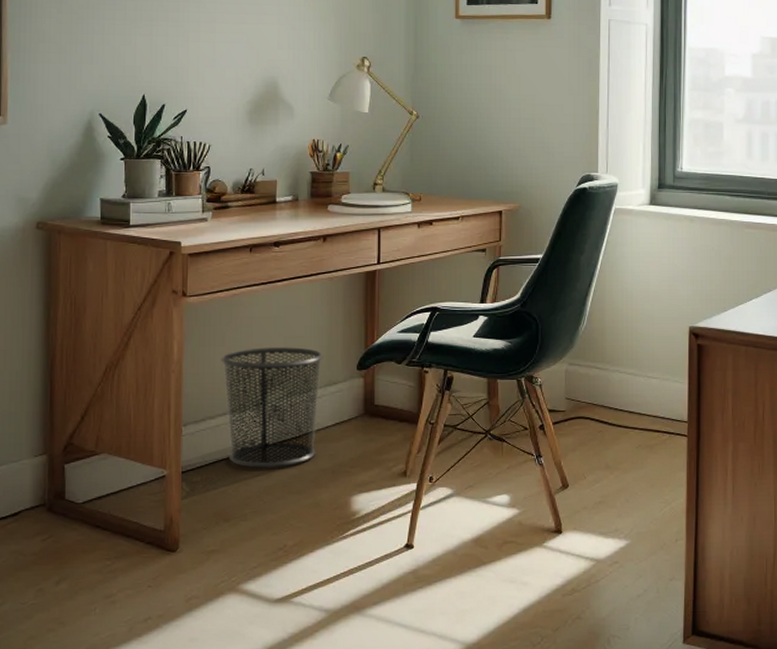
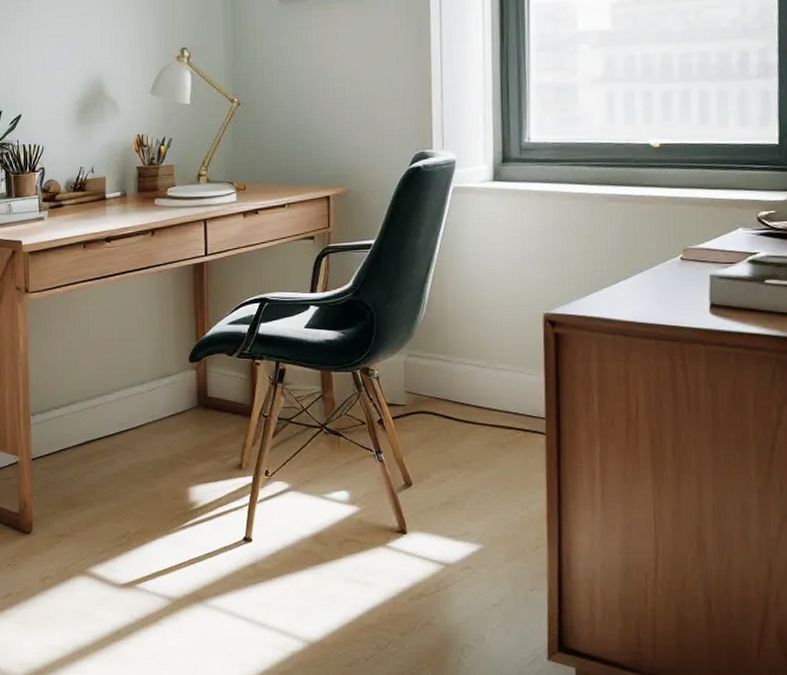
waste bin: present [221,347,324,468] -> none [62,340,157,457]

